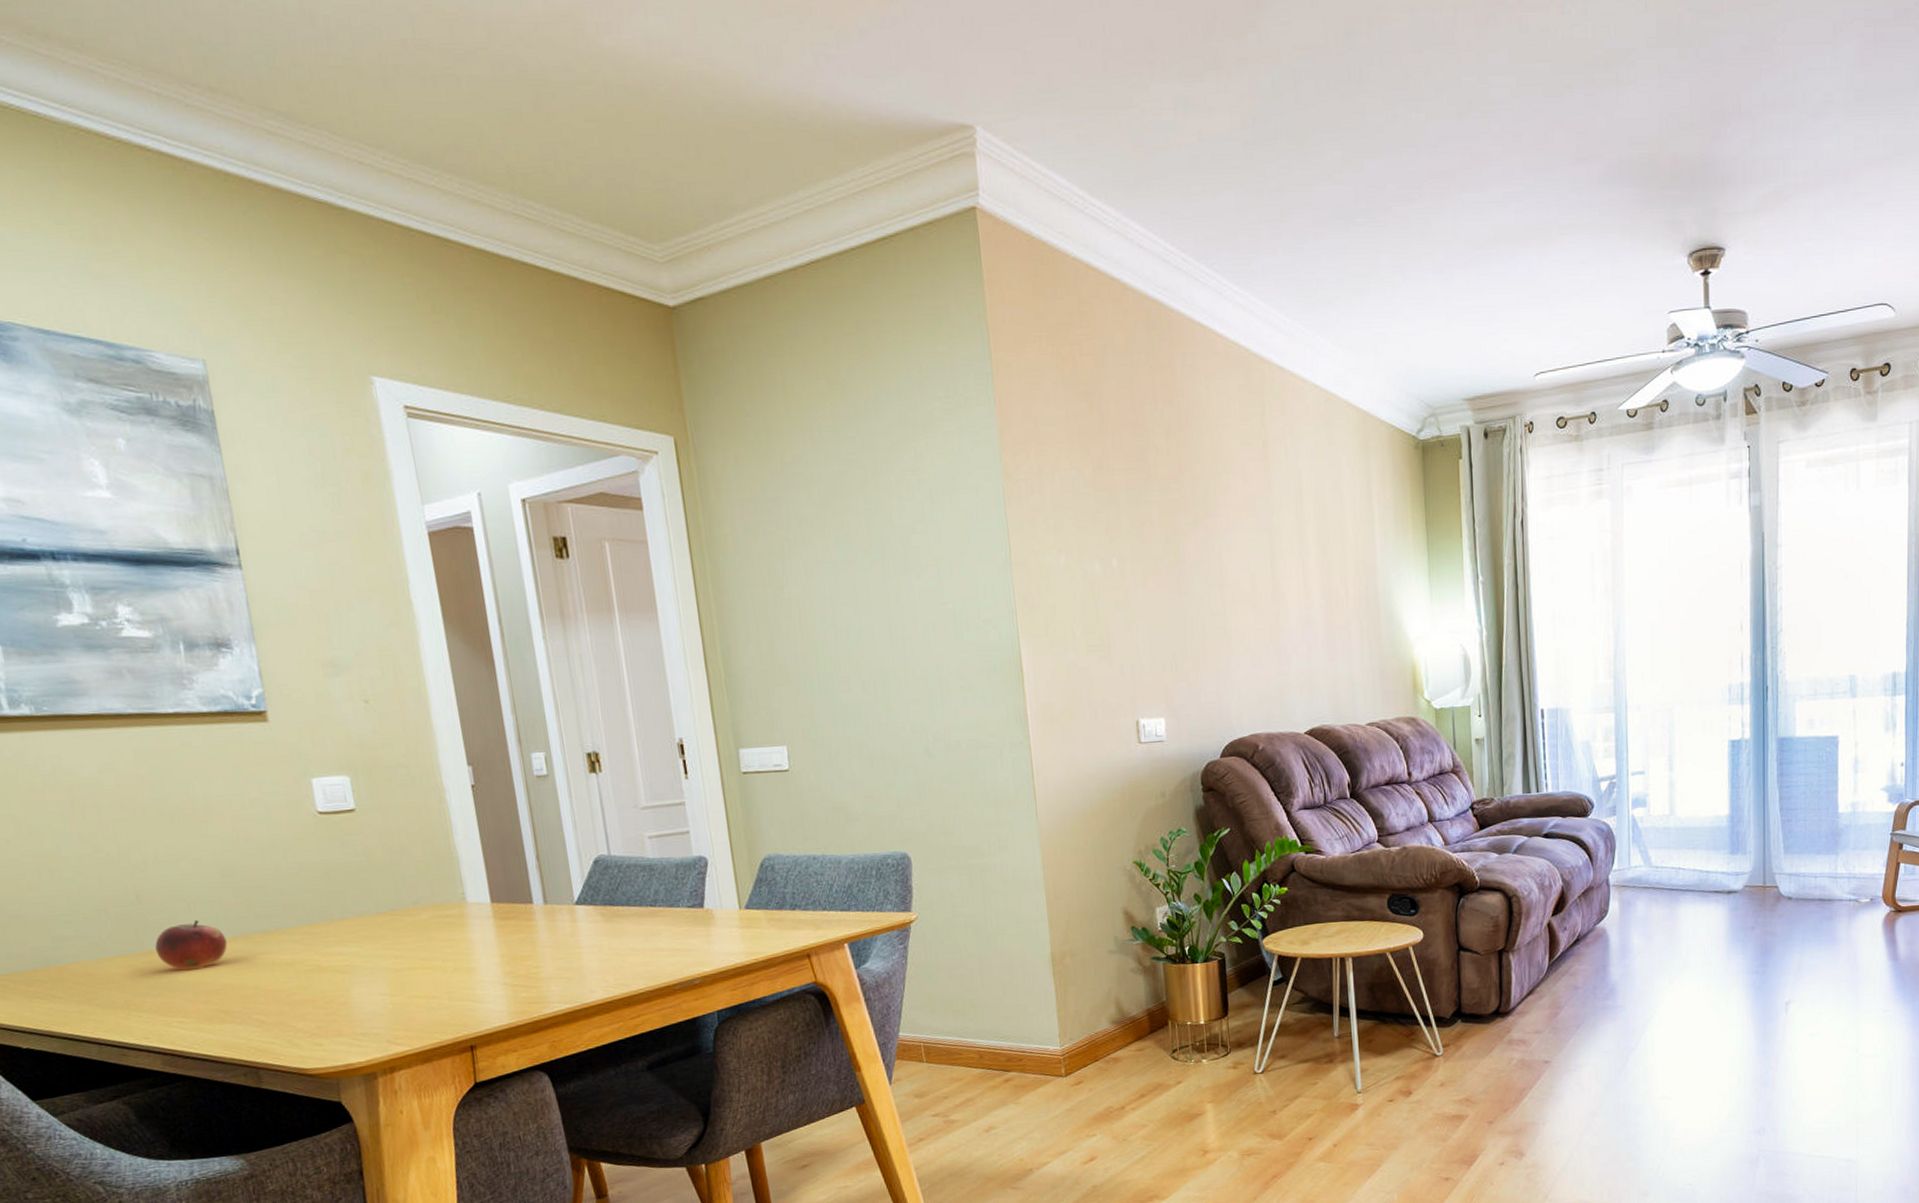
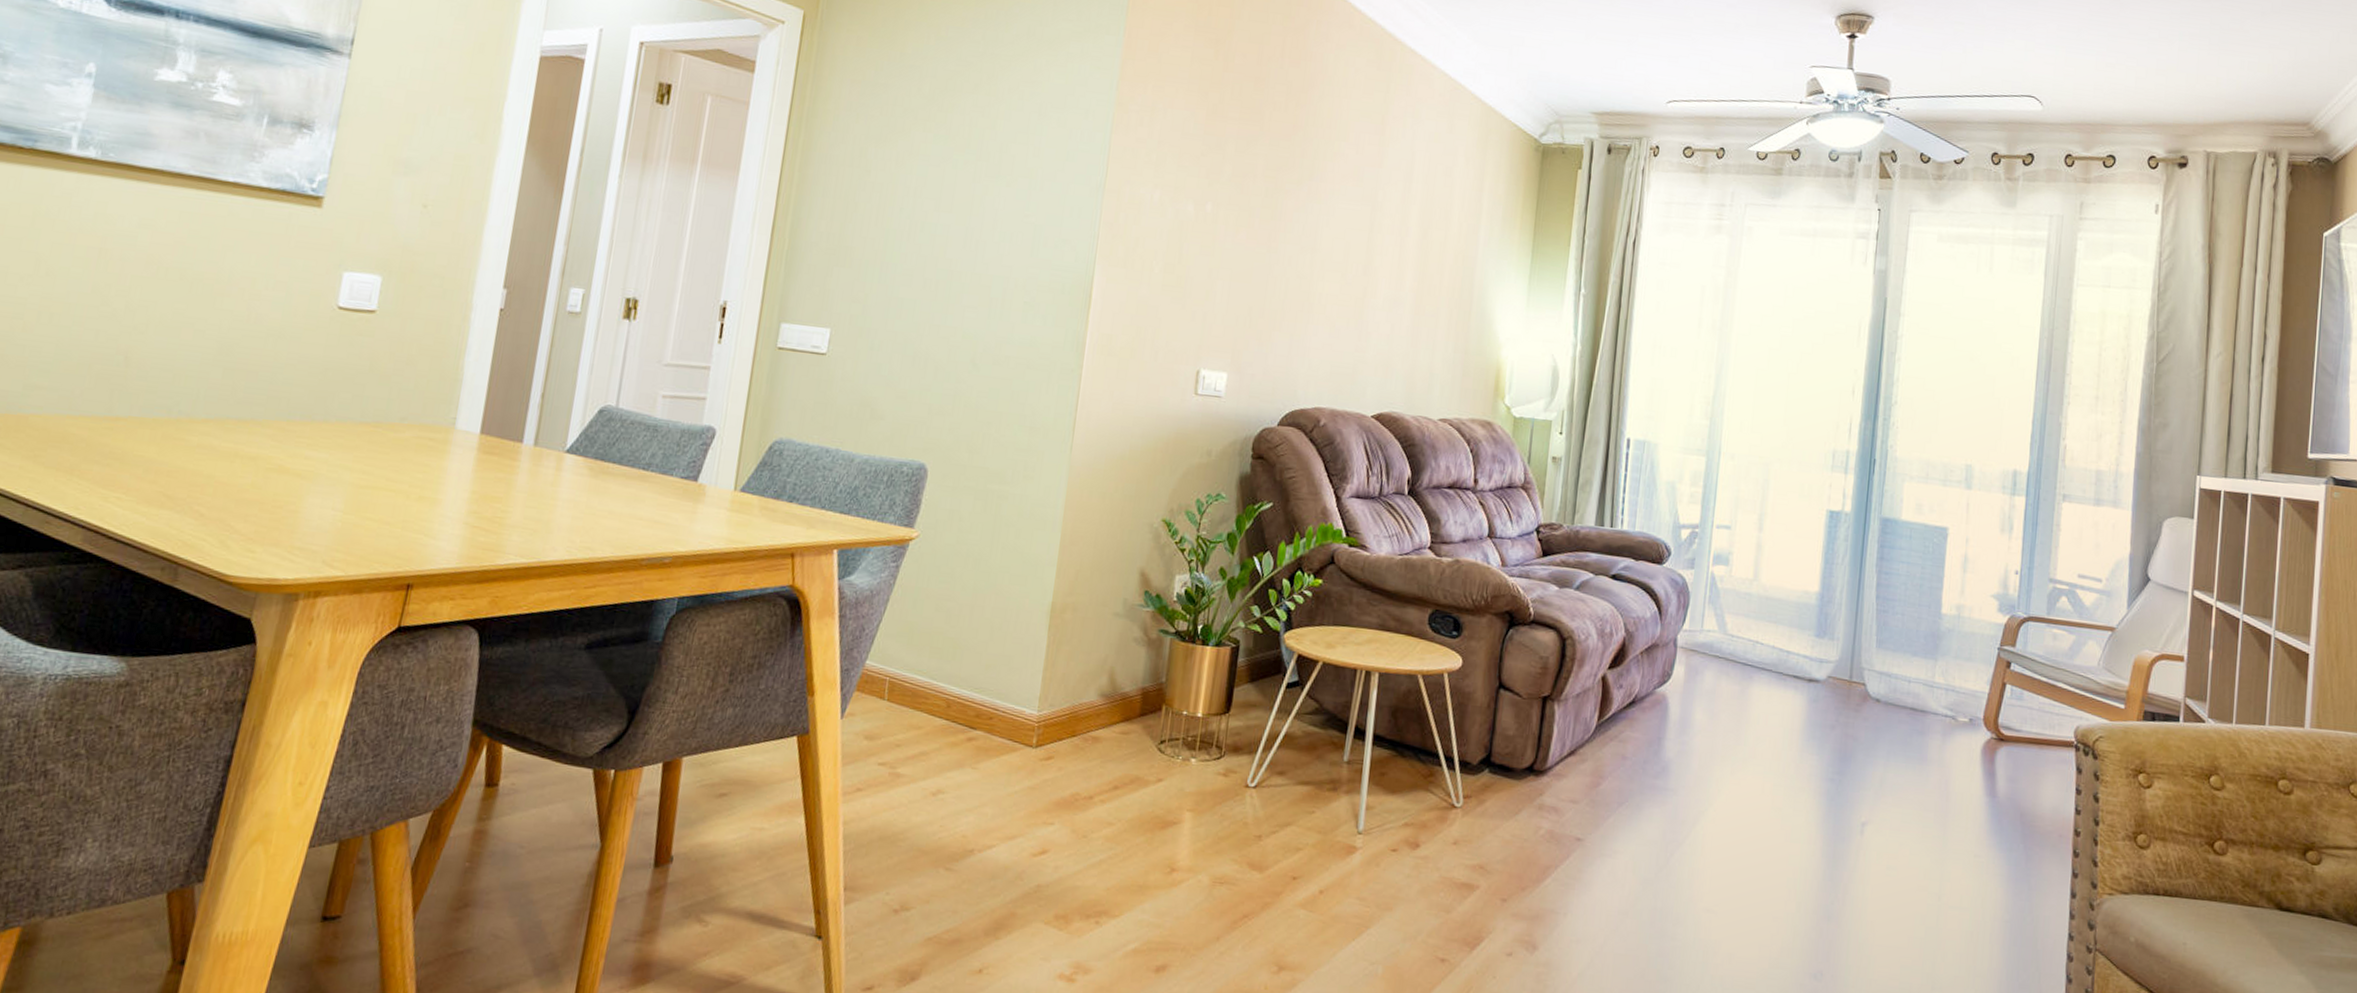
fruit: present [155,919,228,971] -> none [122,393,199,446]

